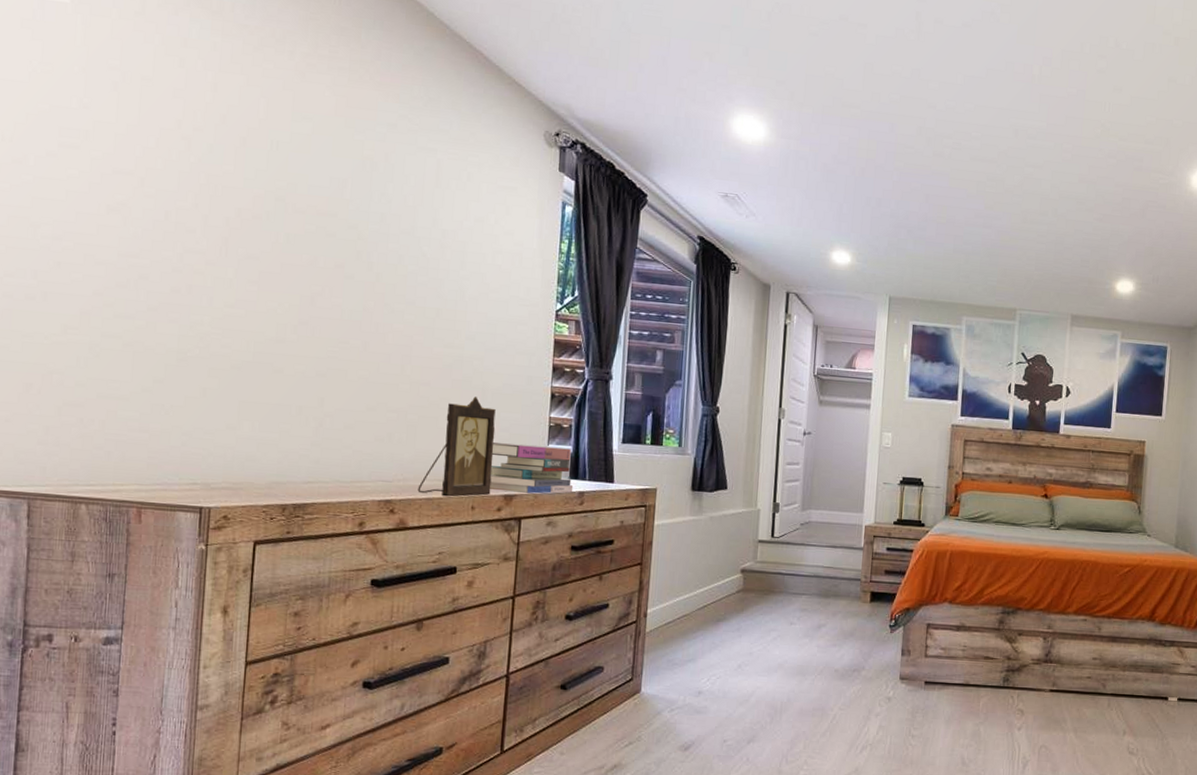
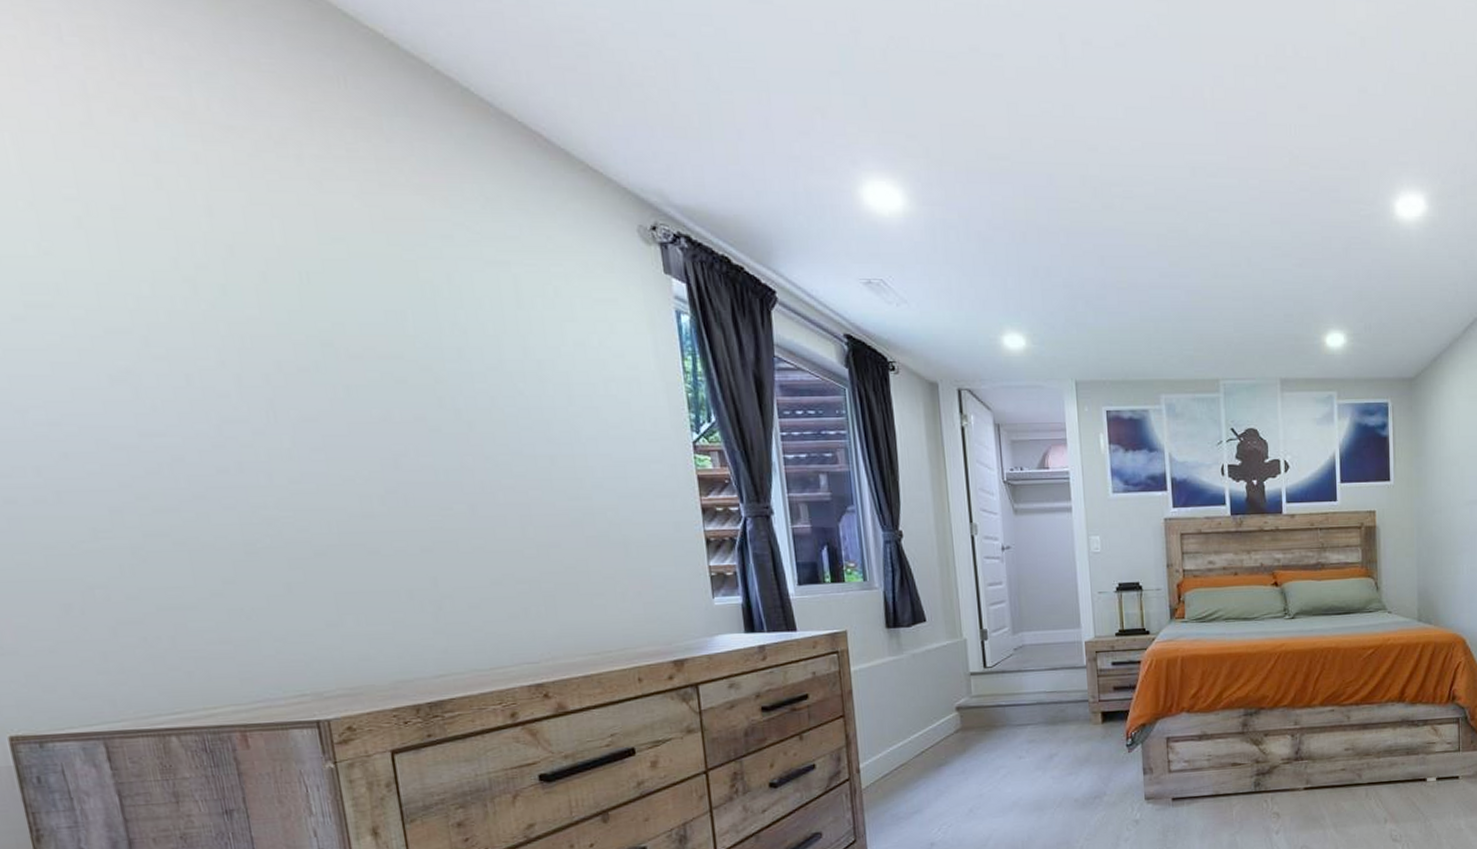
photo frame: present [417,397,496,497] -> none [571,553,657,672]
books: present [490,442,574,494] -> none [649,599,752,657]

